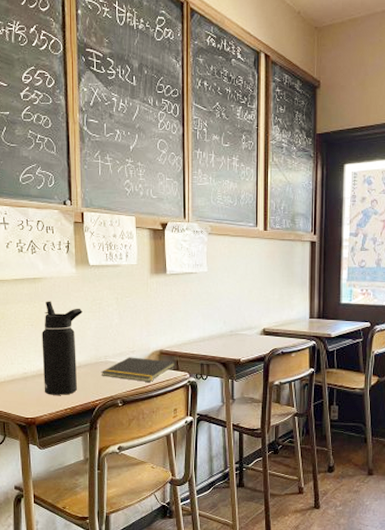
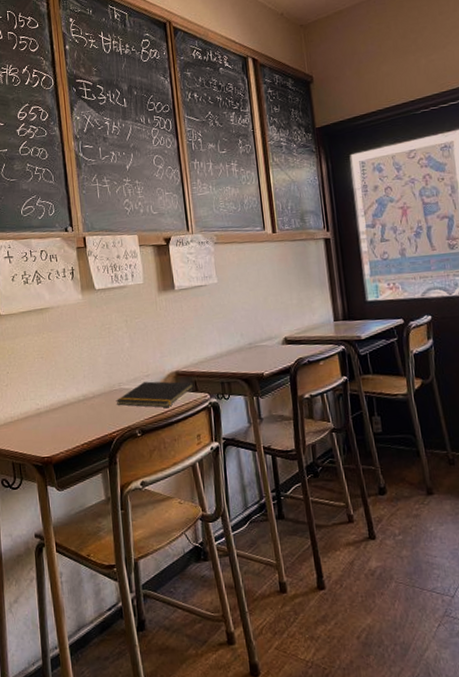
water bottle: present [42,301,83,395] -> none [52,330,92,431]

